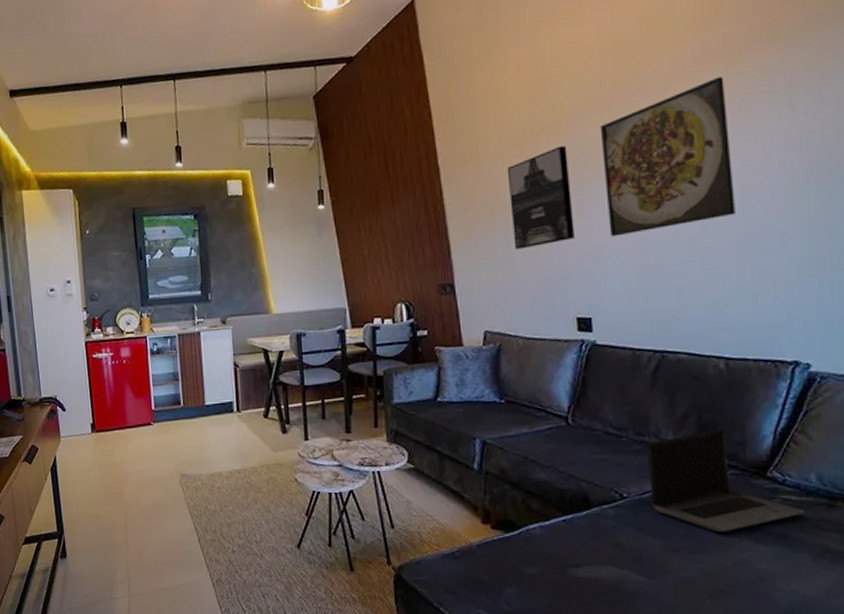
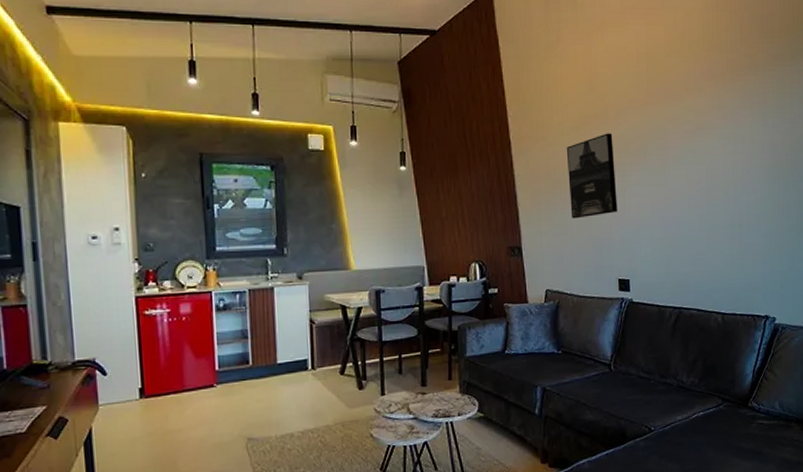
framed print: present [600,76,735,237] -> none [637,91,729,212]
laptop computer: present [646,430,805,532] -> none [668,371,772,454]

